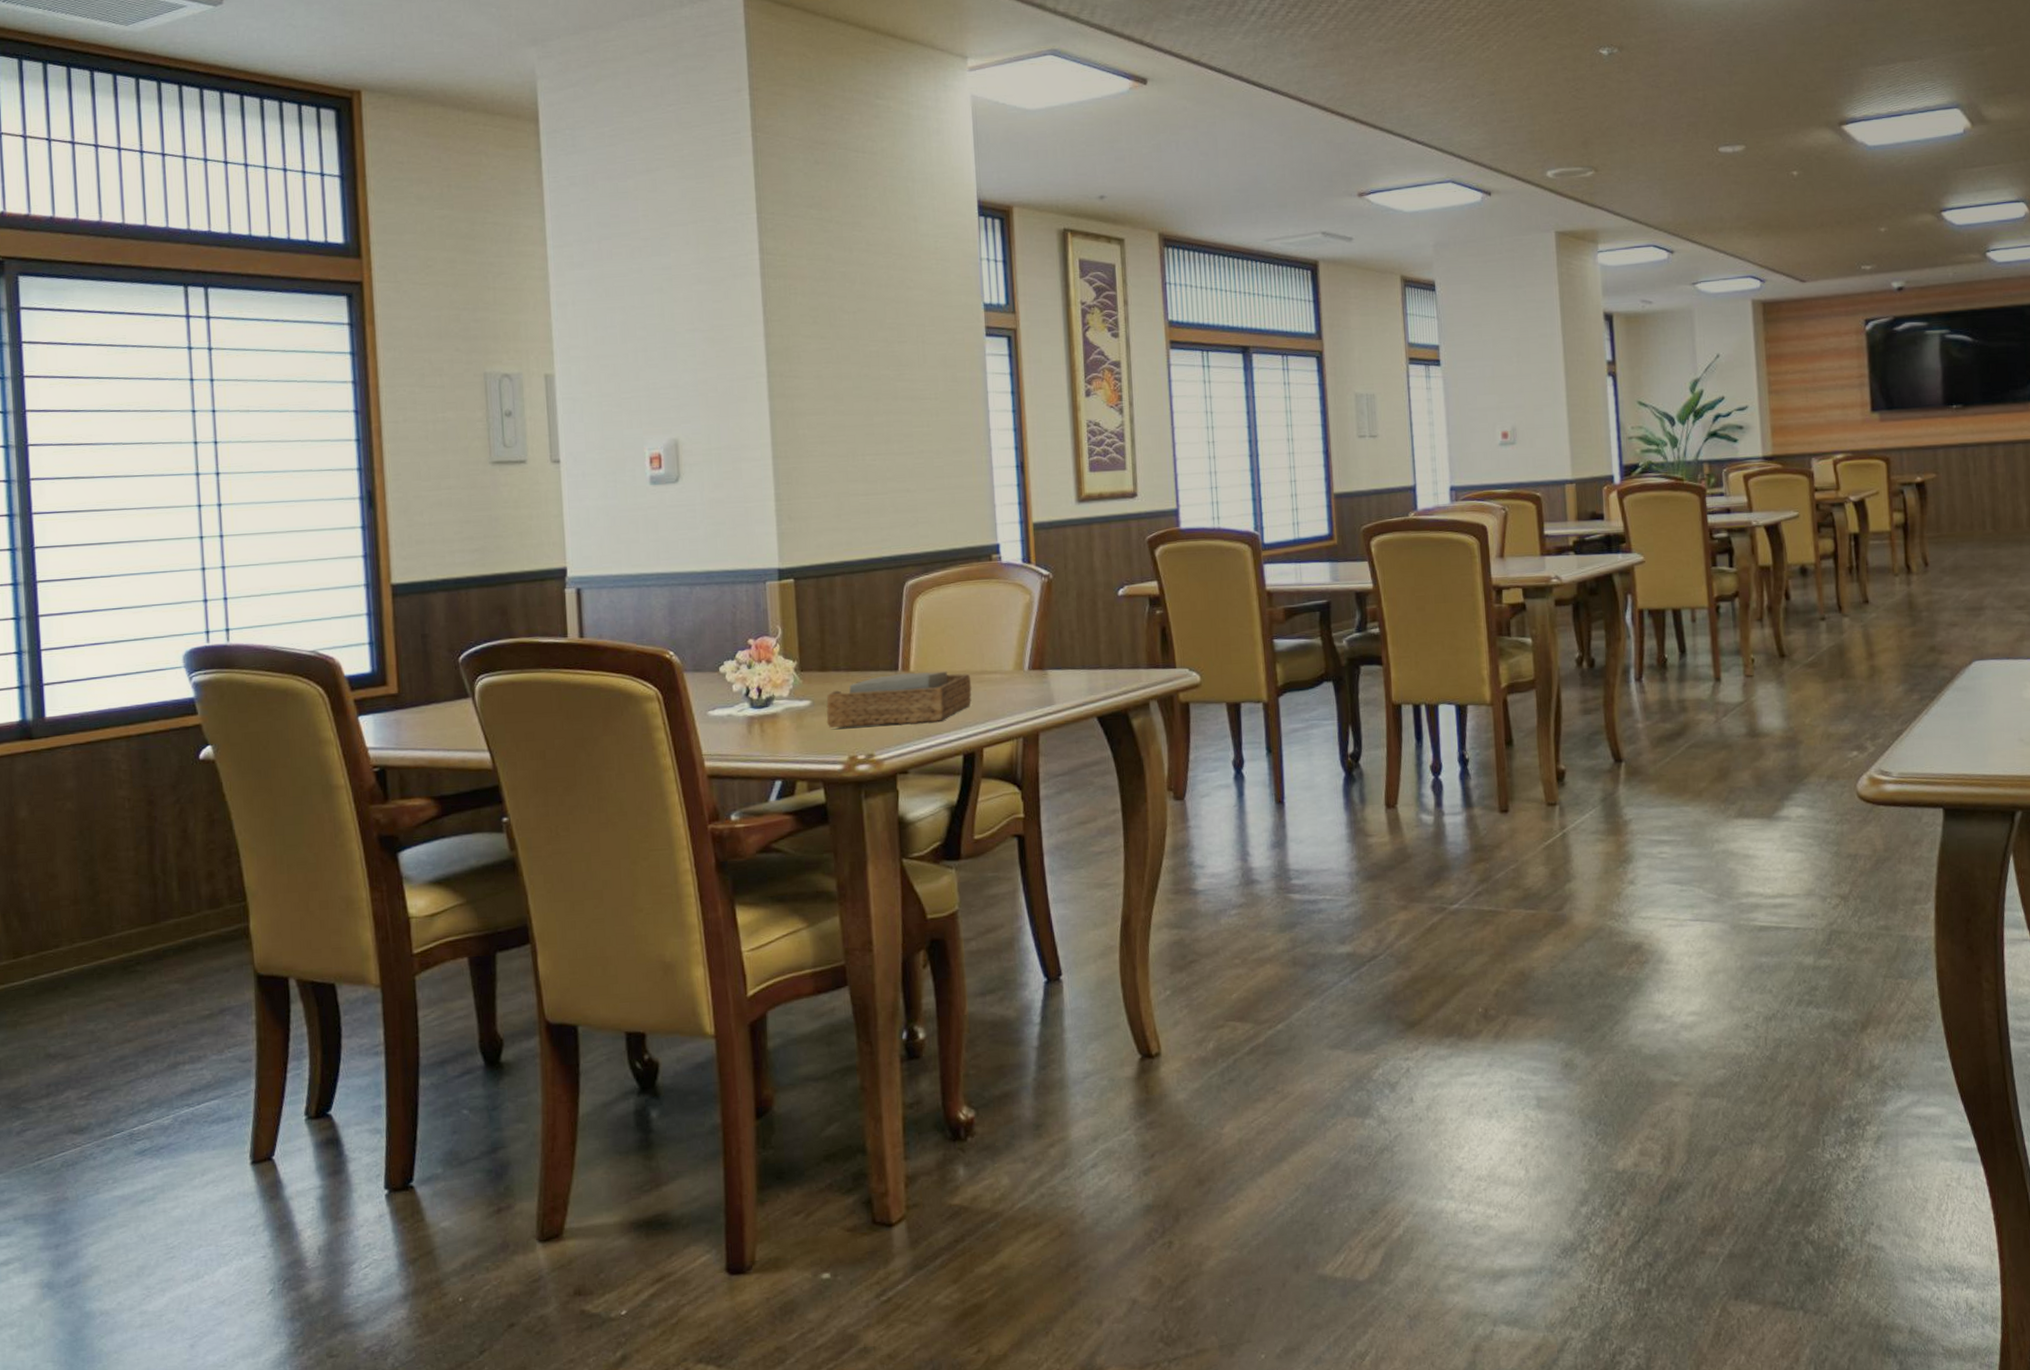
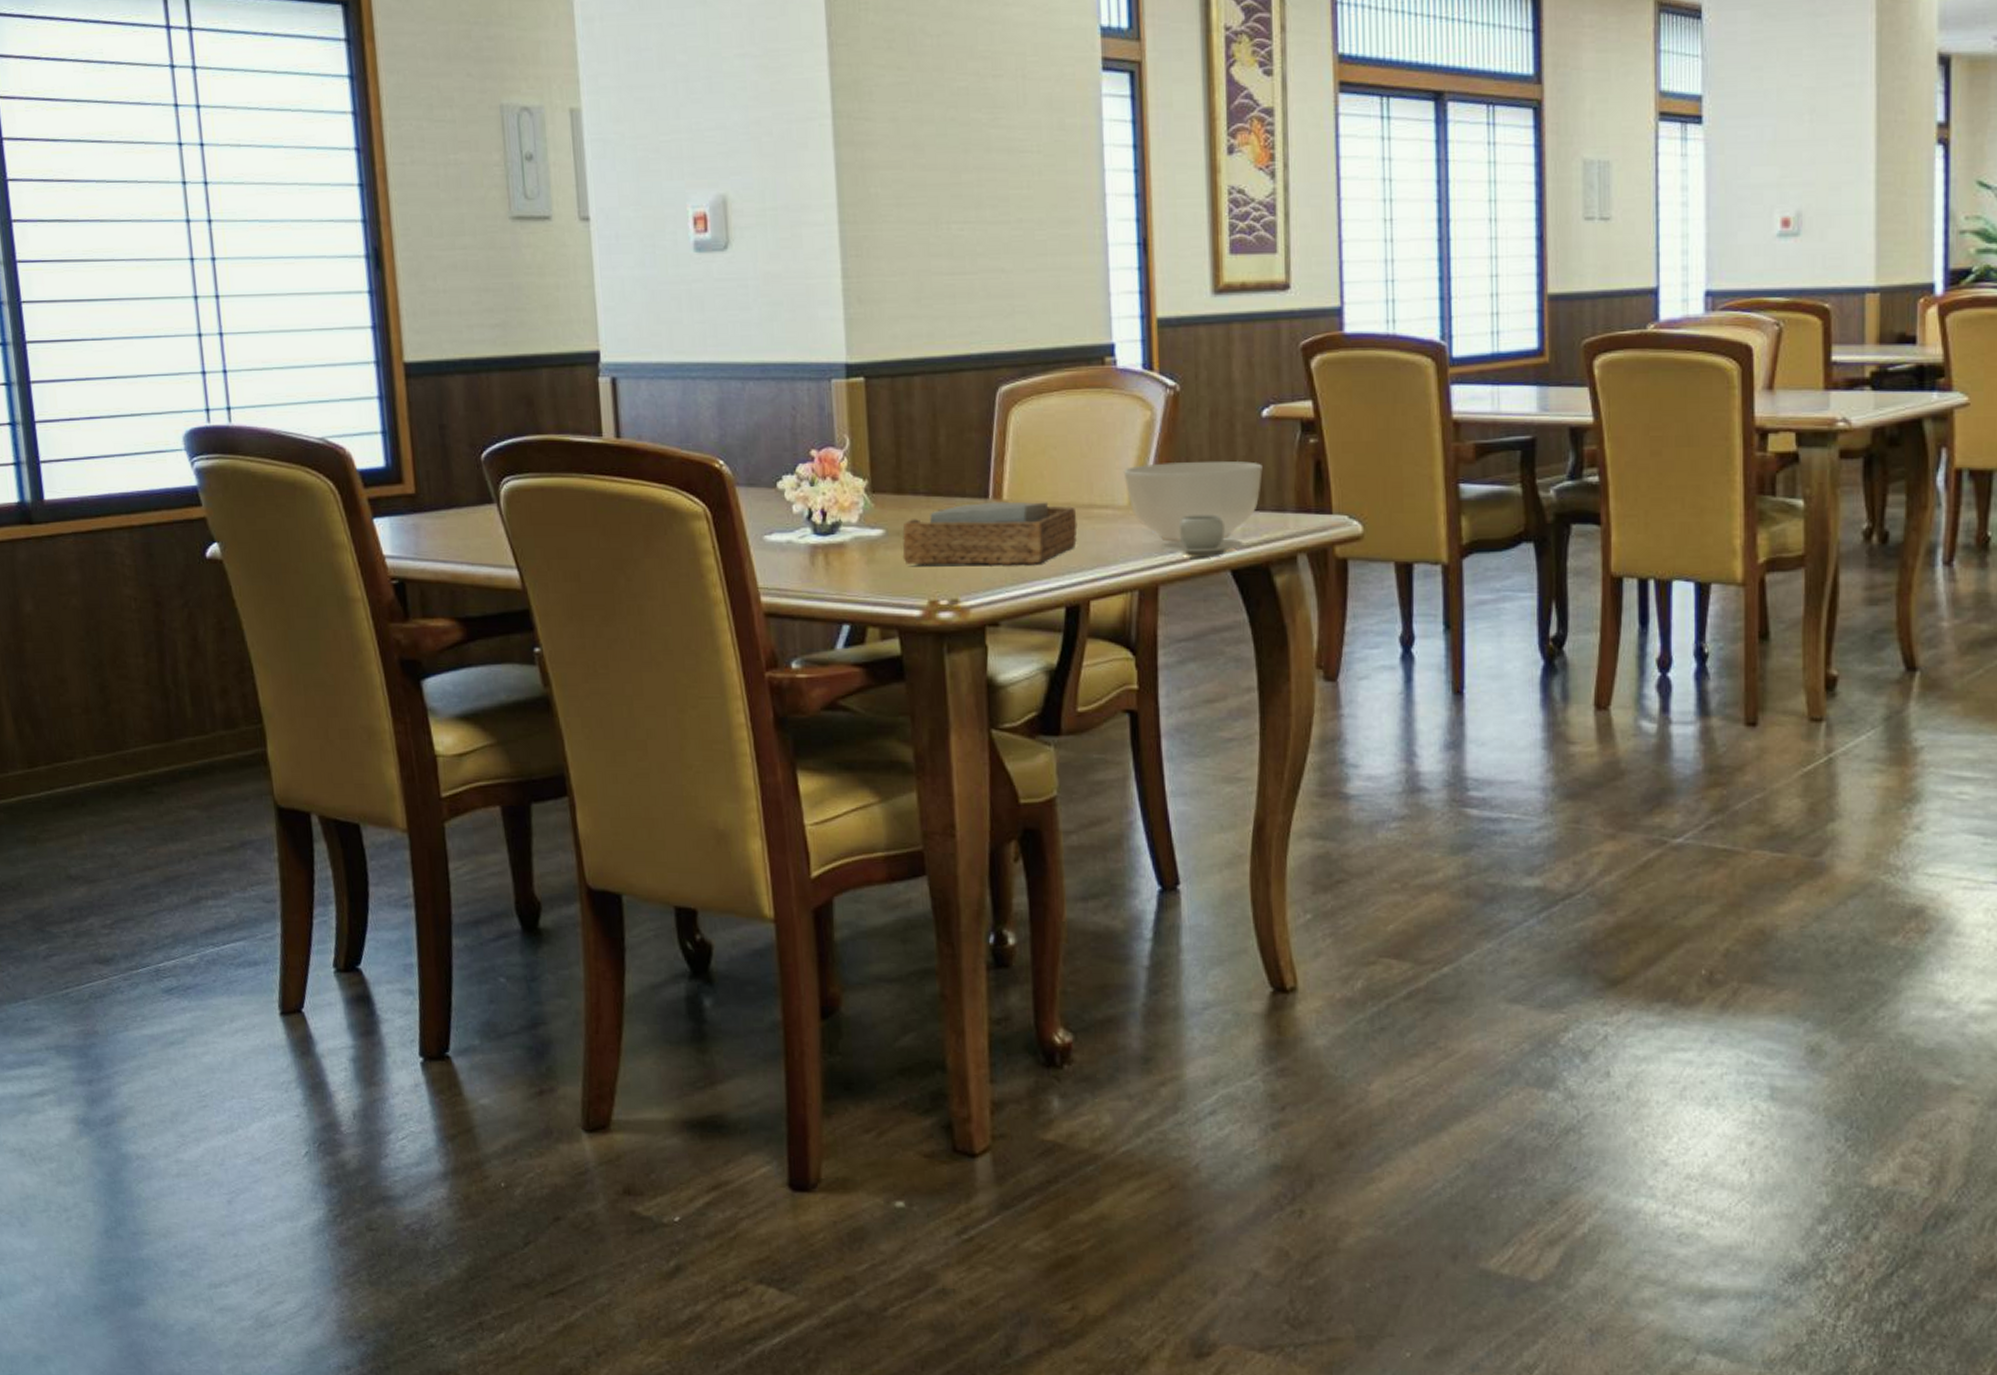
bowl: none [1008,630,1120,697] -> present [1123,461,1263,542]
teacup: none [1039,673,1107,708] -> present [1160,514,1244,557]

